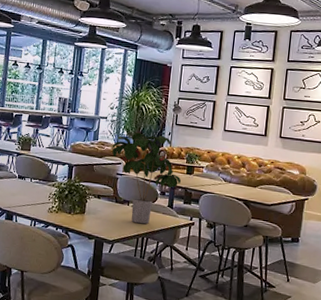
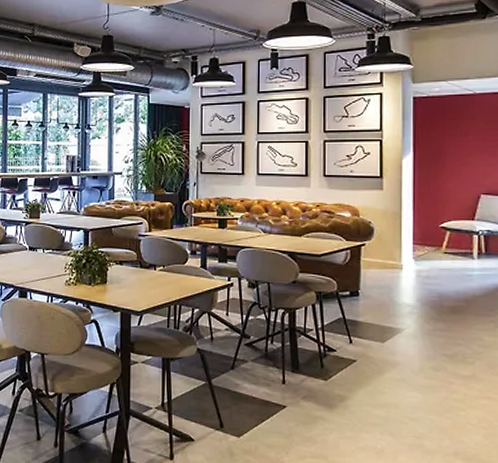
potted plant: present [112,132,182,224] -> none [130,186,214,290]

